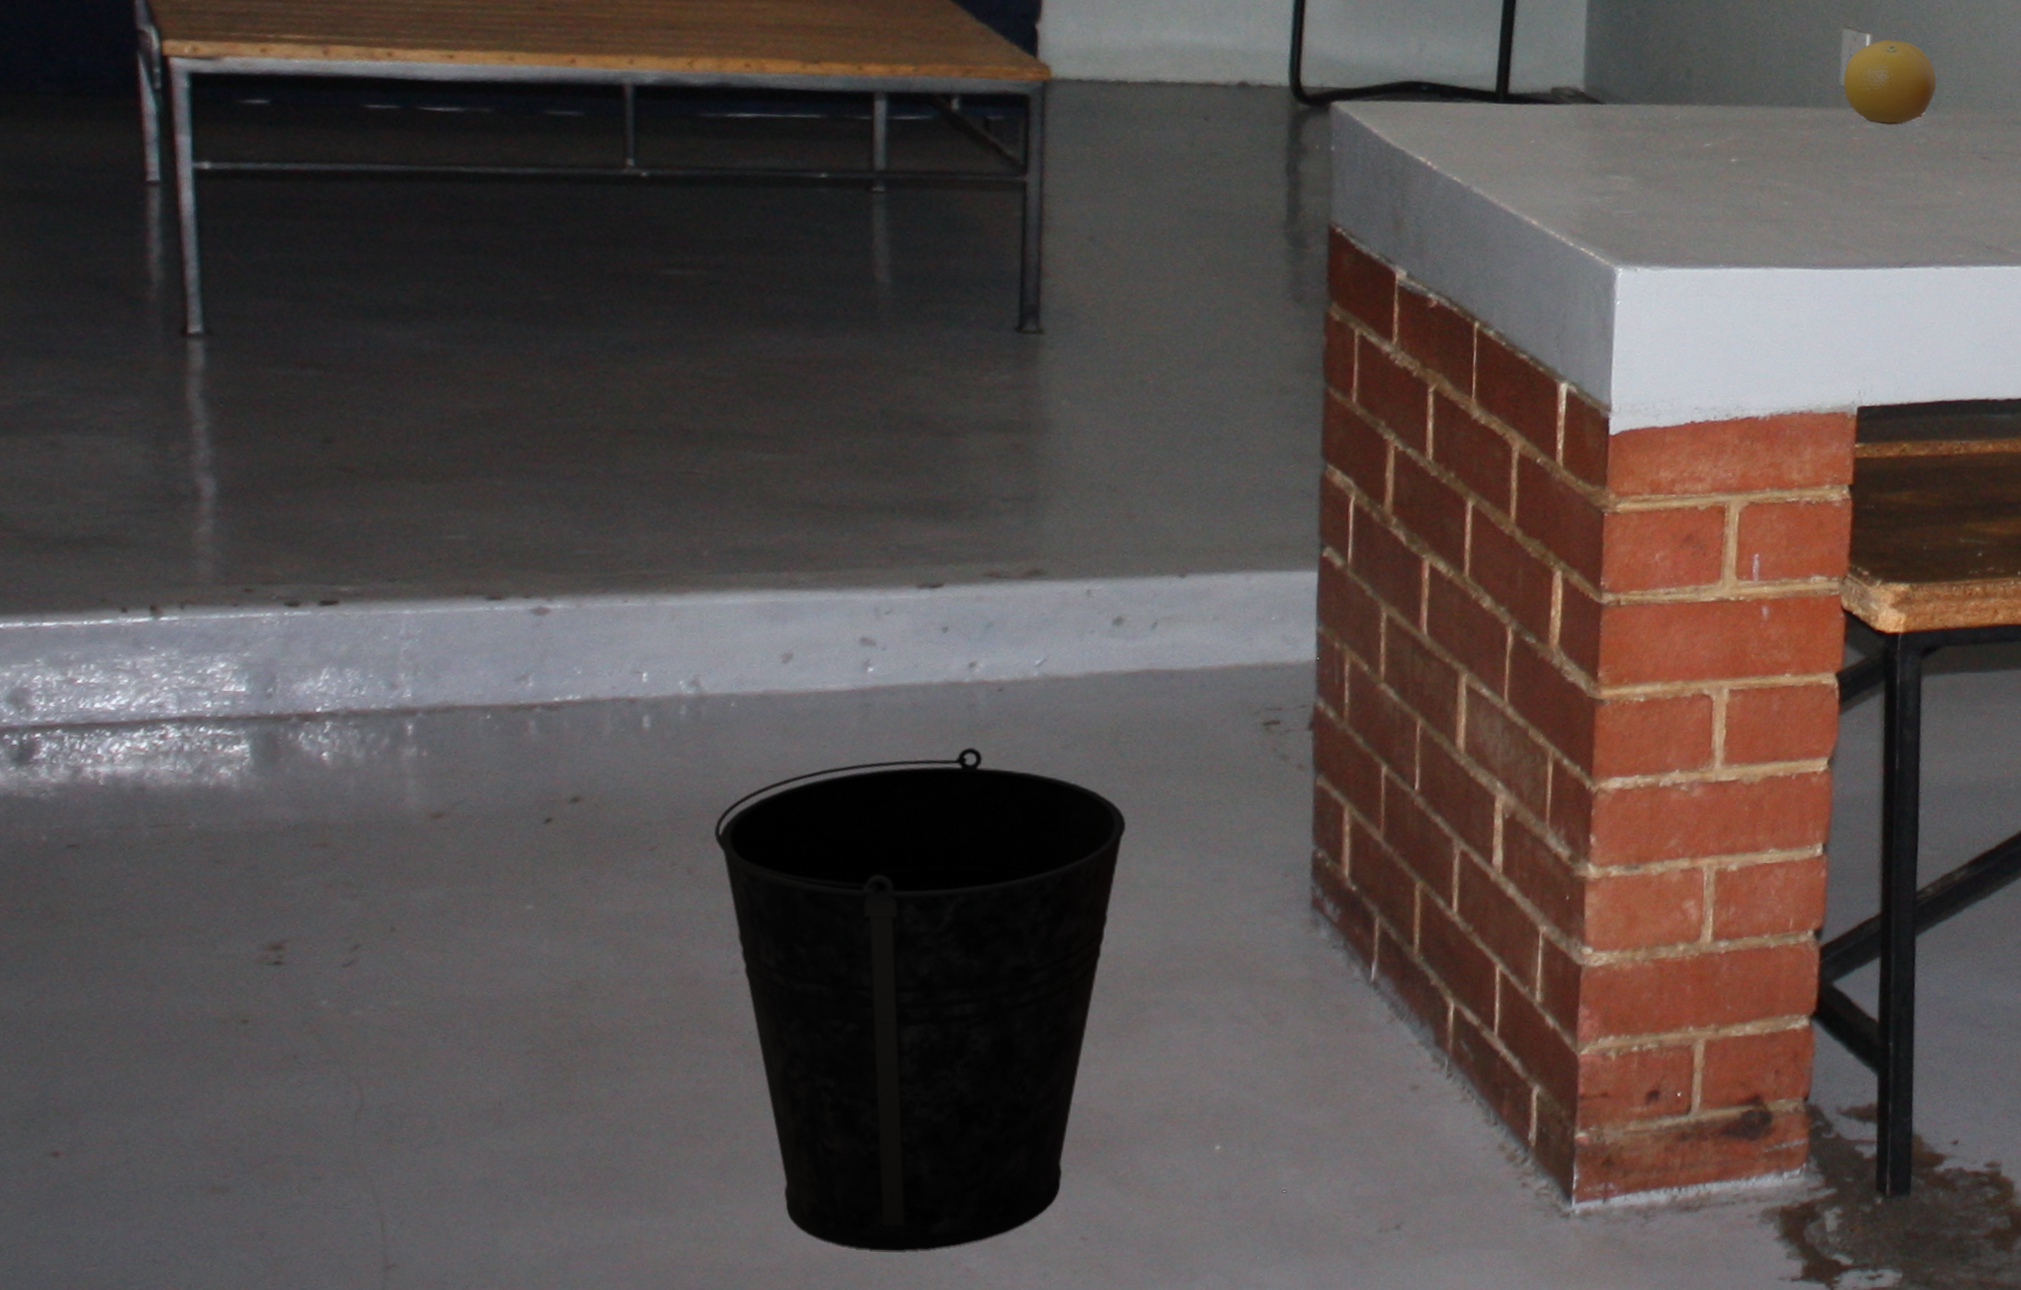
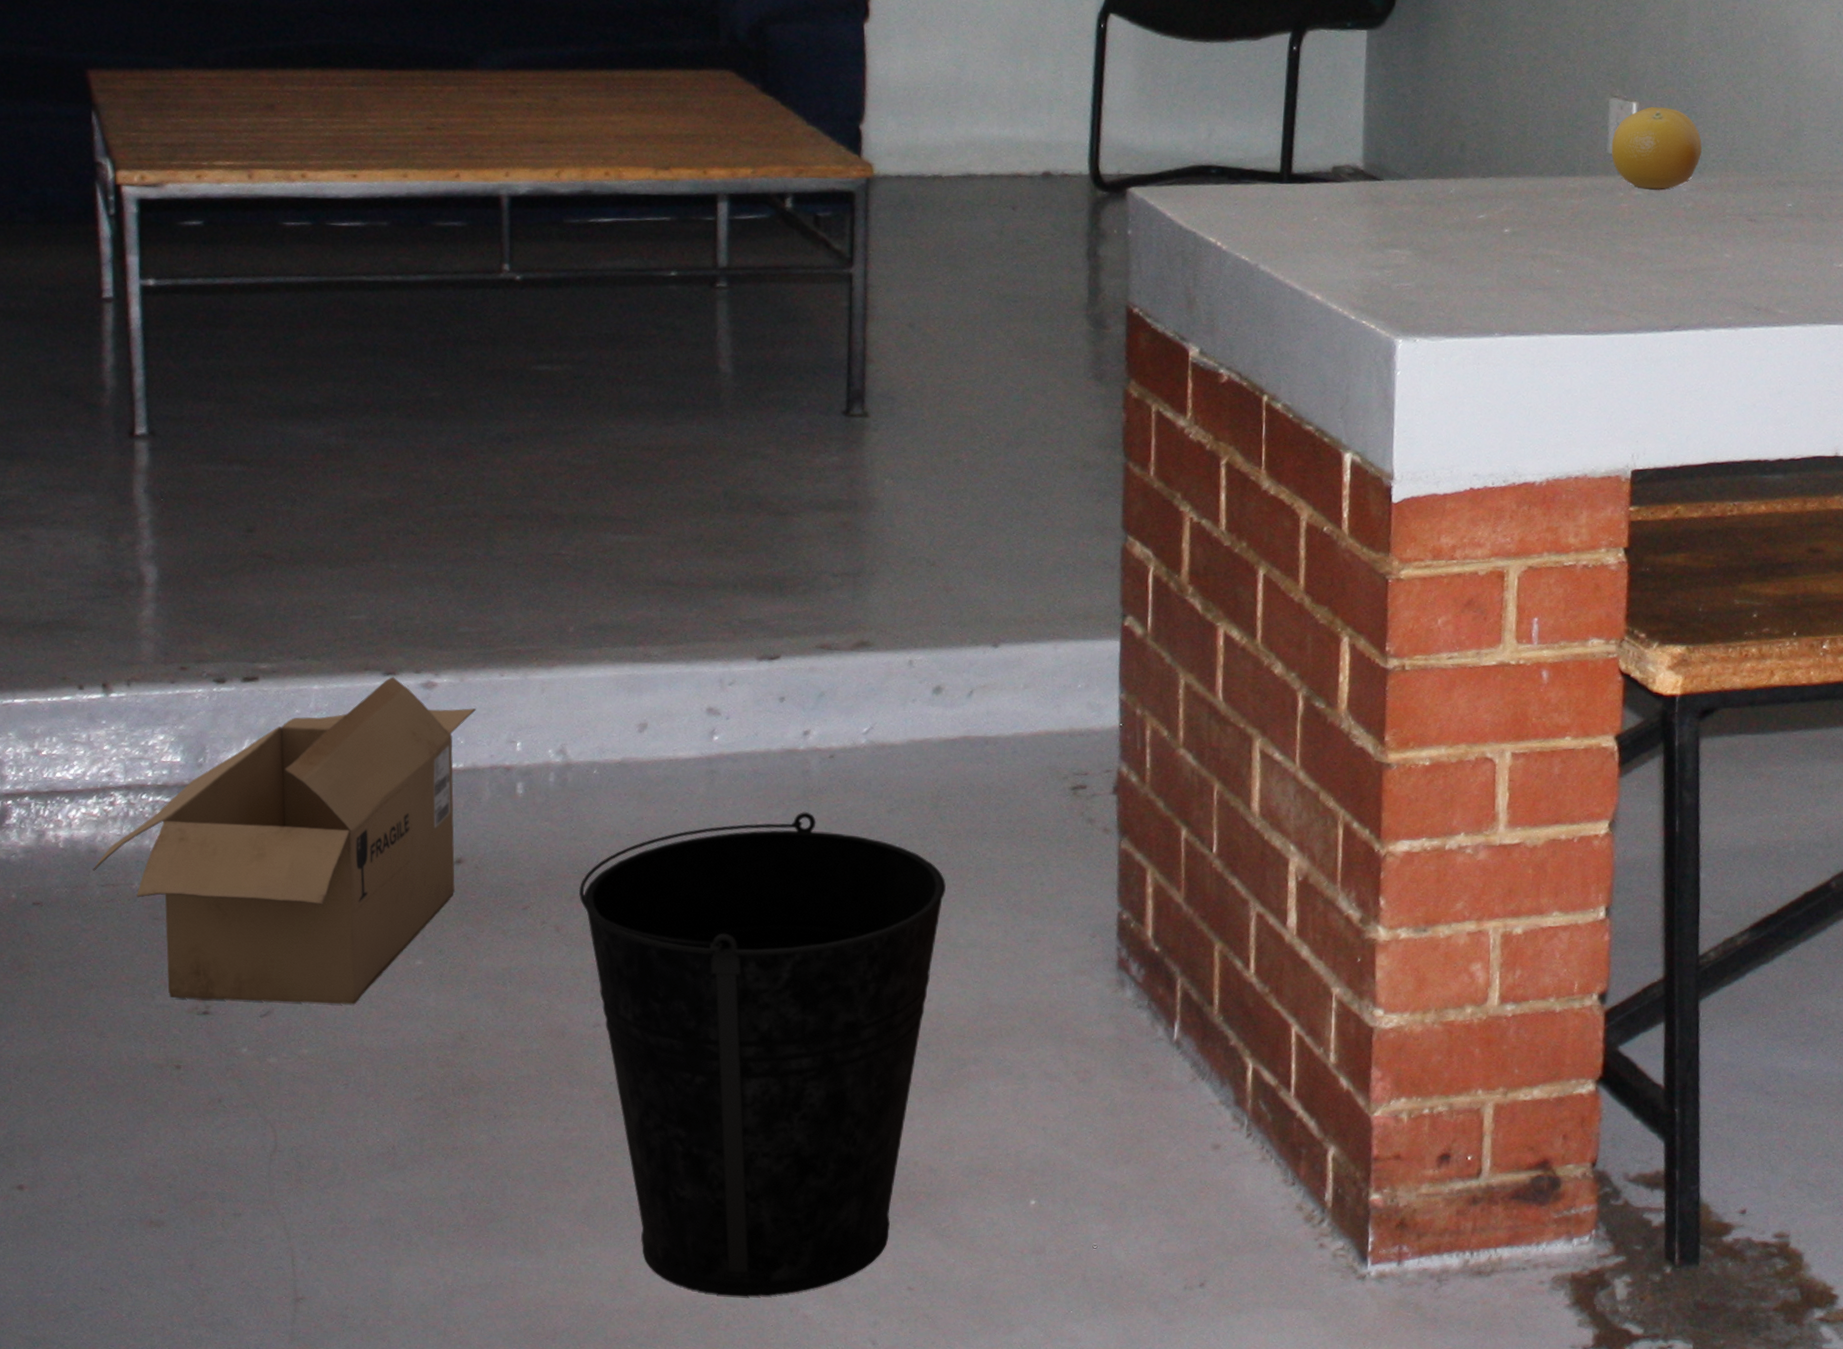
cardboard box: none [140,602,597,953] -> present [93,677,477,1005]

